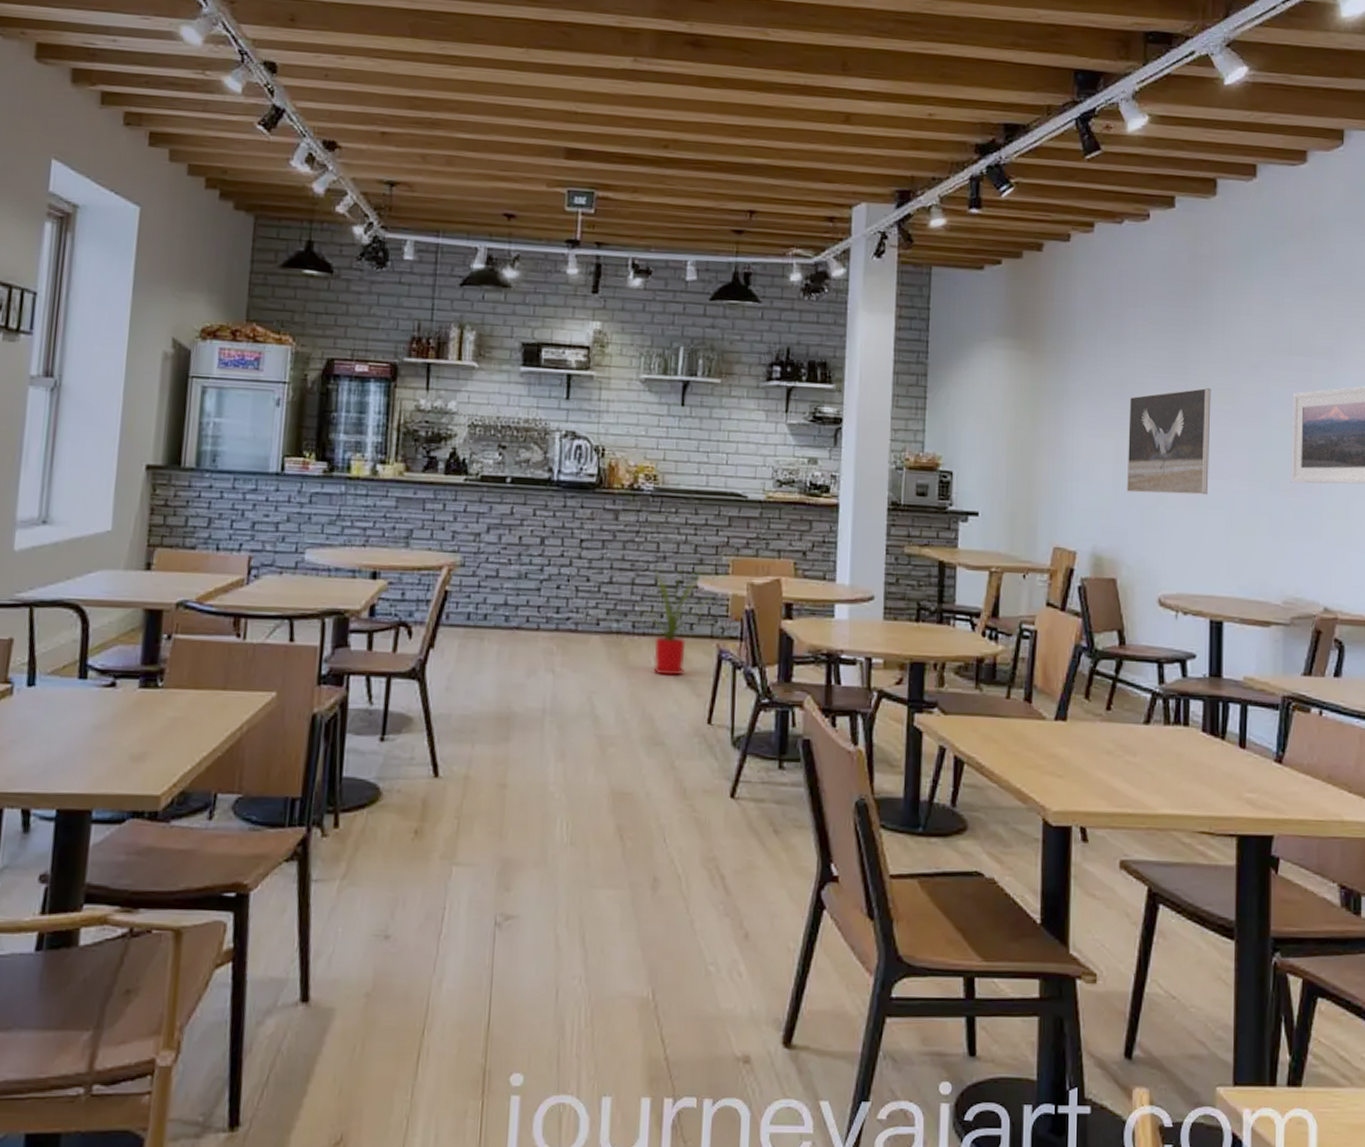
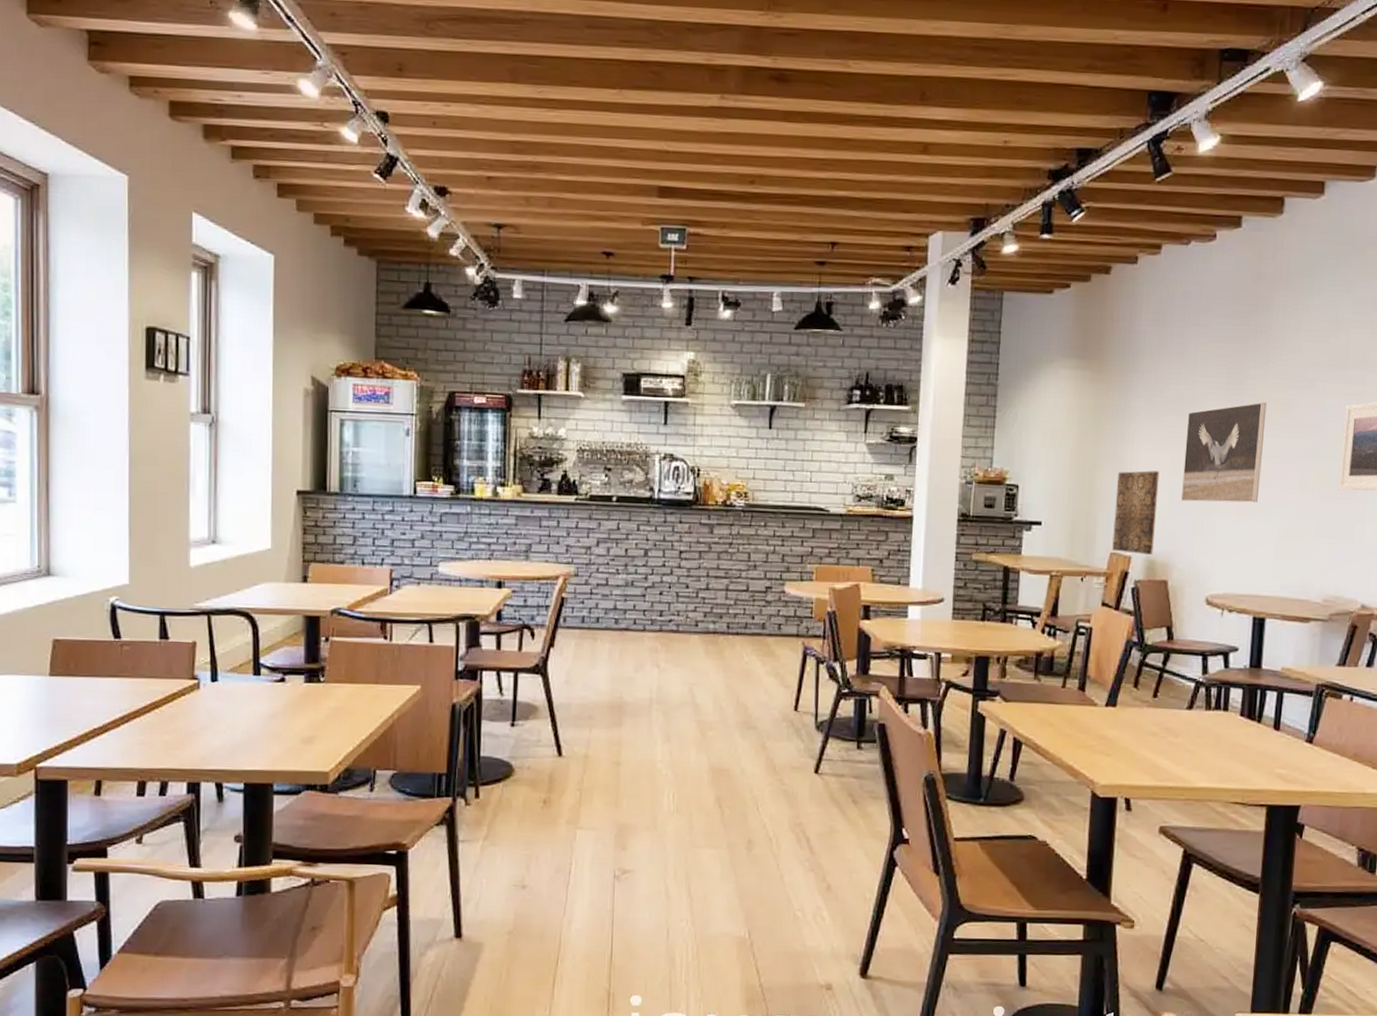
house plant: present [637,564,711,676] -> none [731,572,797,670]
wall art: none [1055,458,1103,551] -> present [1112,470,1160,556]

